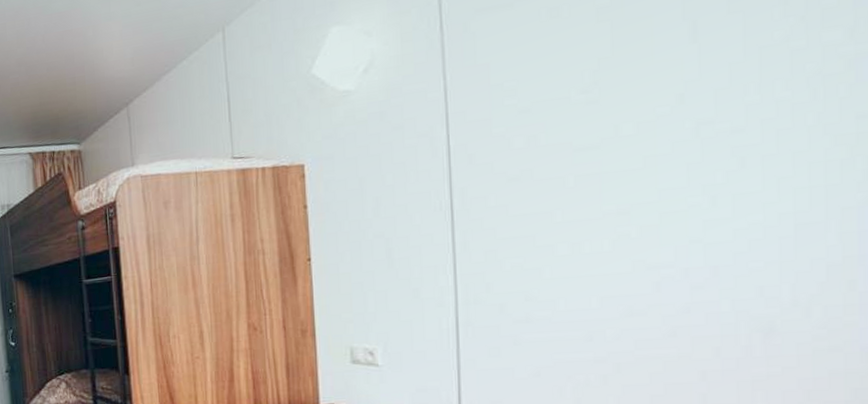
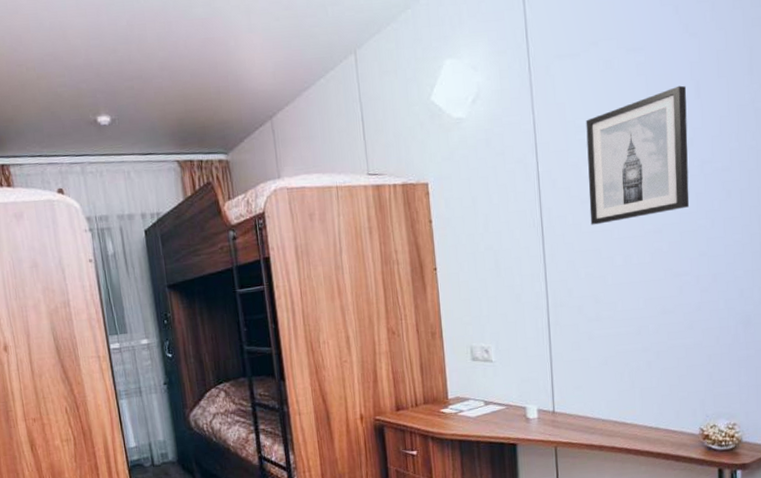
wall art: none [518,28,676,207] -> present [586,85,690,225]

